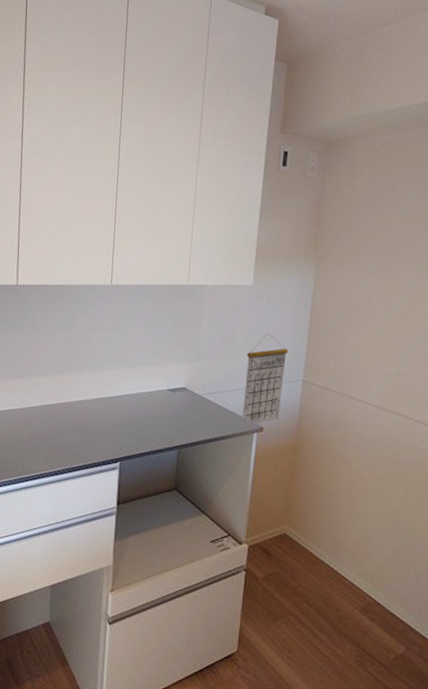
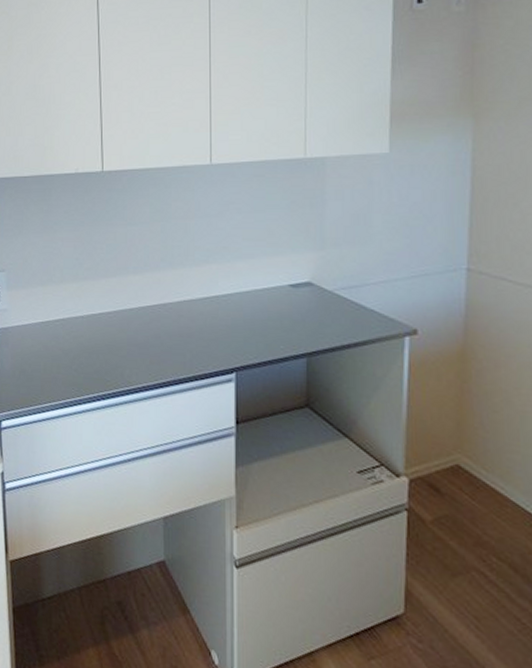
calendar: present [243,333,289,425] -> none [387,211,444,326]

